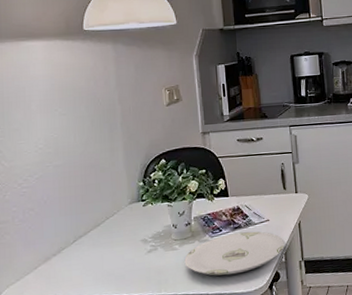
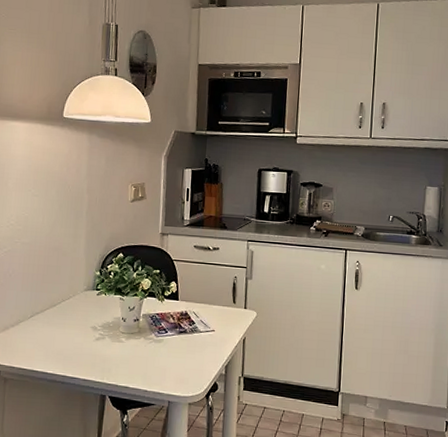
plate: present [184,231,285,276] -> none [128,337,227,377]

